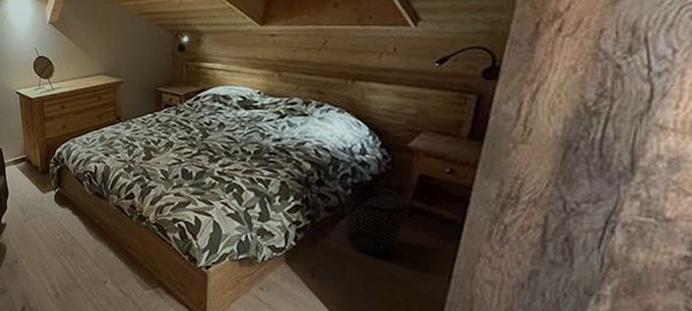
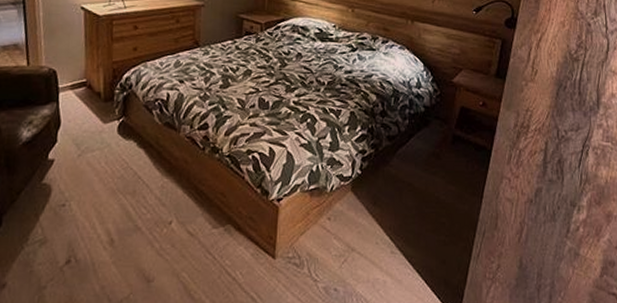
wastebasket: present [343,186,410,256] -> none [402,116,453,181]

